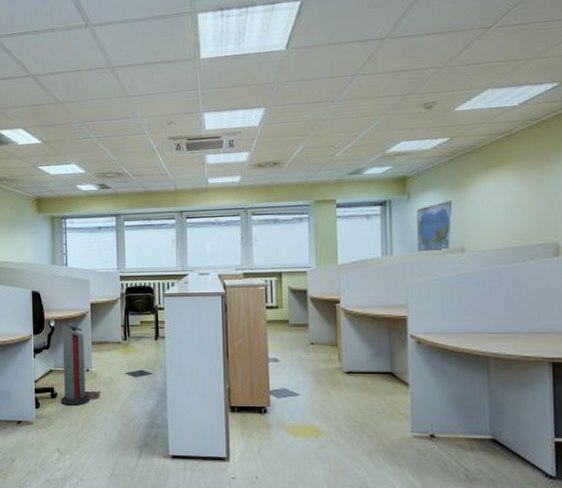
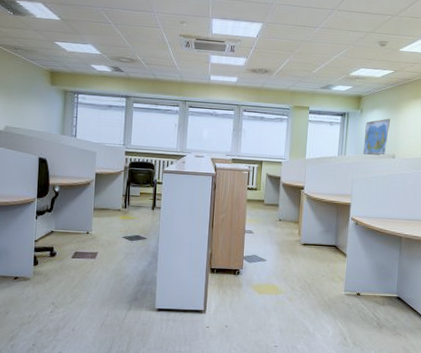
air purifier: present [60,323,89,406] -> none [59,189,87,264]

